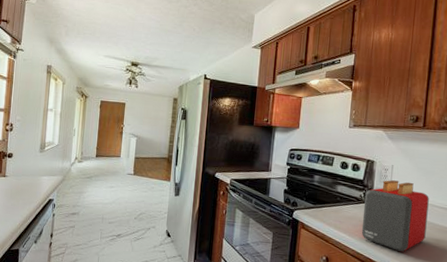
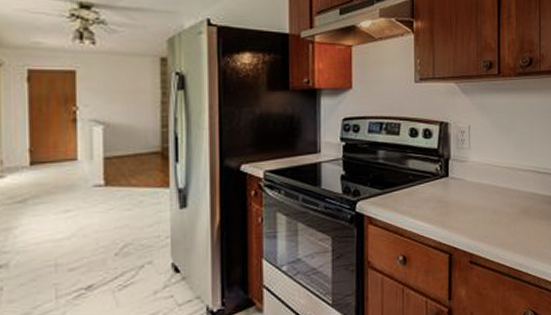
toaster: present [361,180,429,251] -> none [441,144,512,231]

